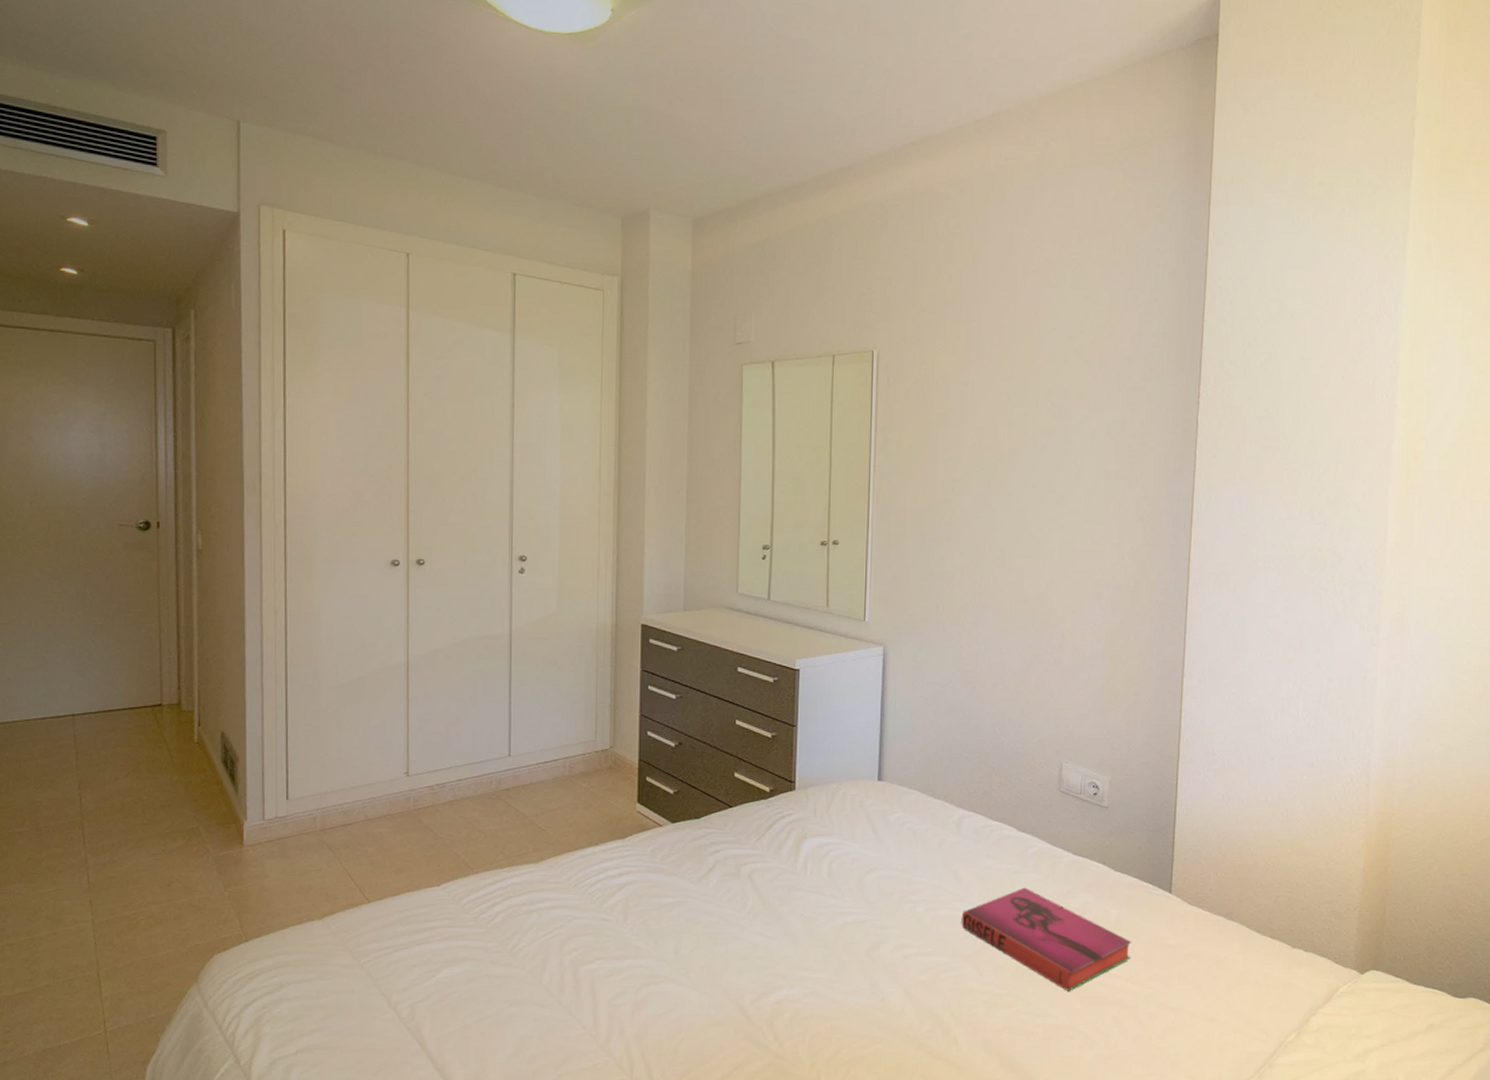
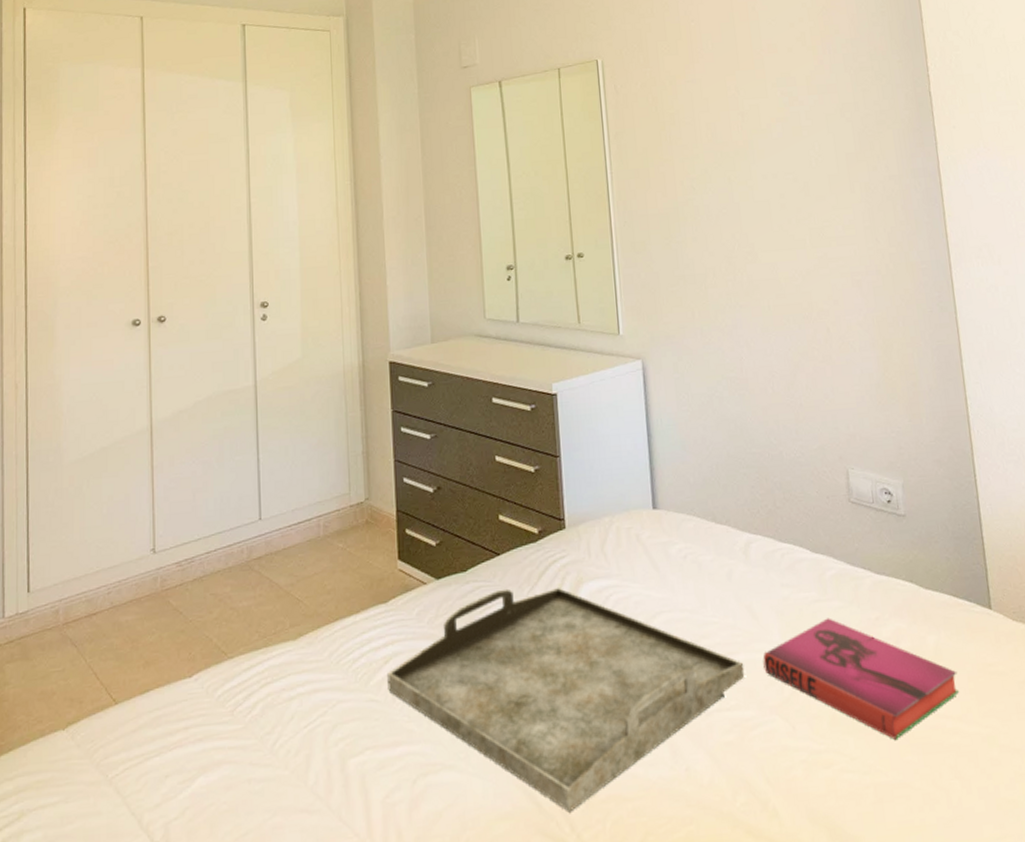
serving tray: none [620,837,944,1025] -> present [387,587,745,812]

